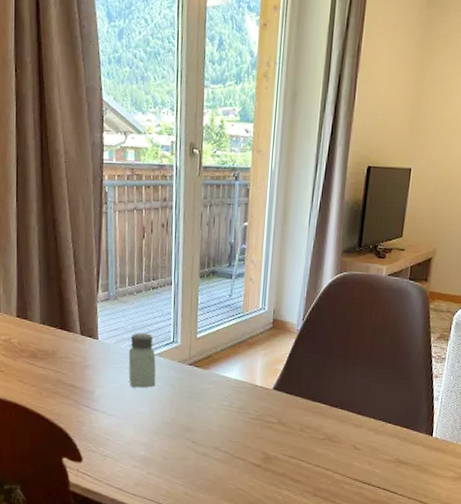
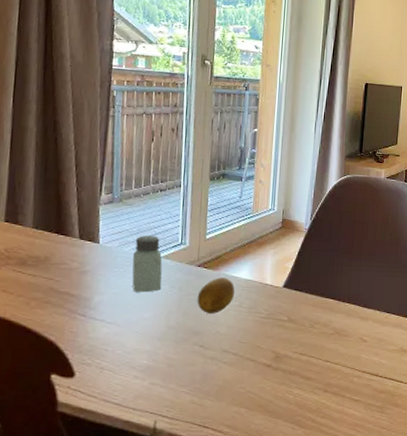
fruit: none [189,377,226,412] -> present [197,277,235,314]

